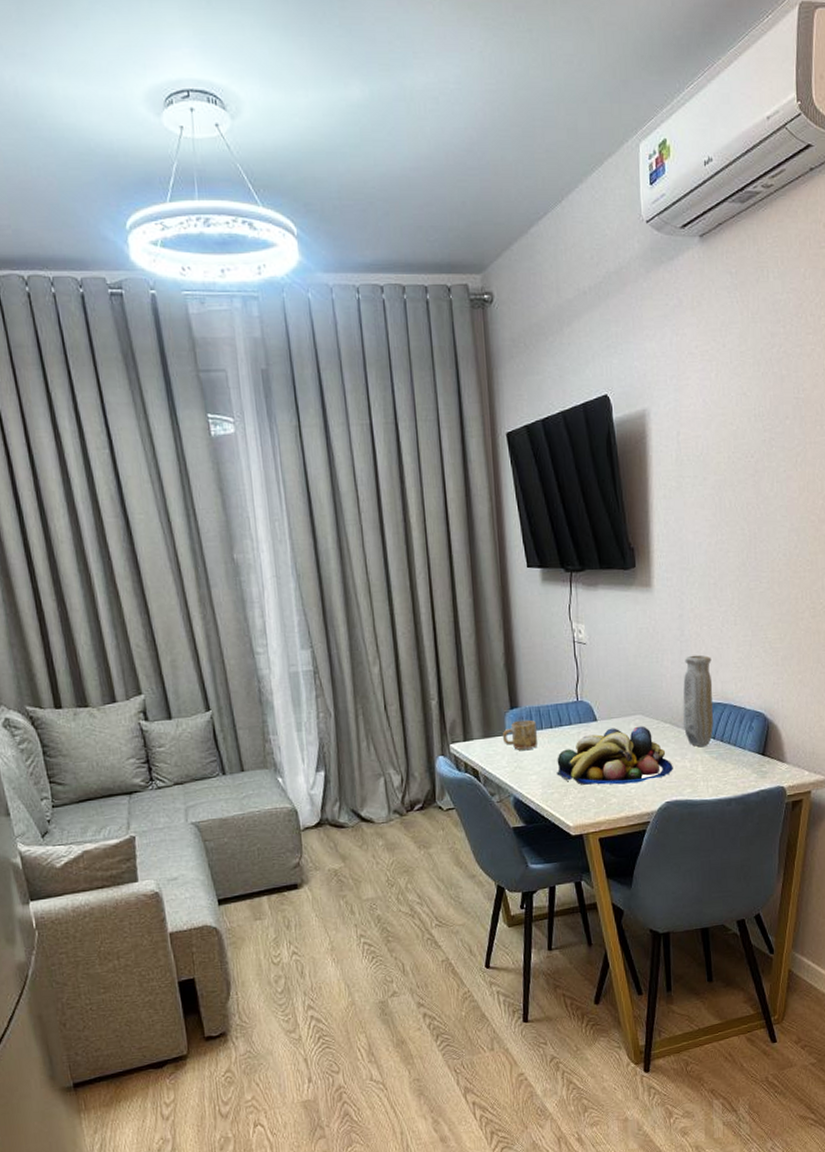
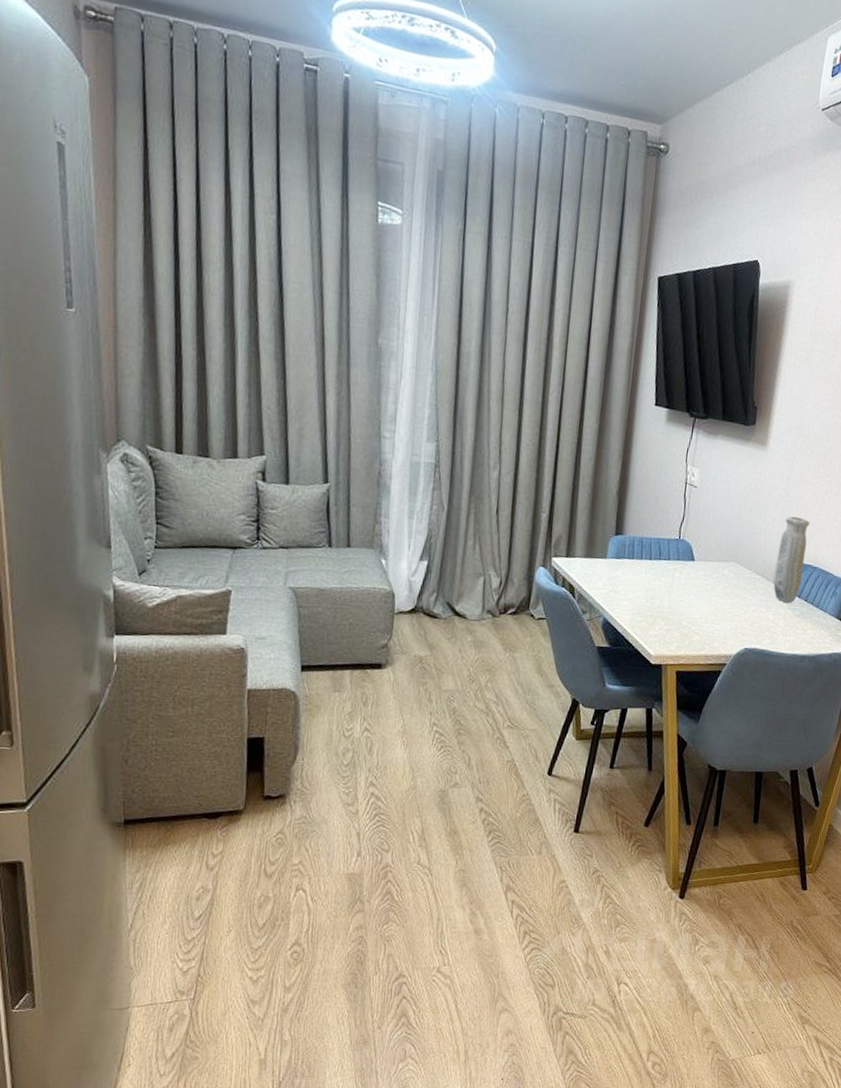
mug: present [502,719,538,750] -> none [602,547,638,576]
fruit bowl: present [556,725,673,785] -> none [647,570,757,626]

